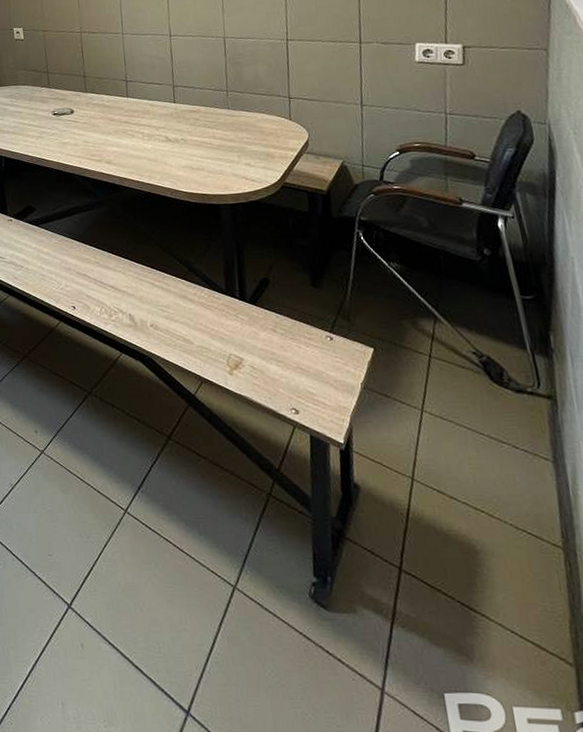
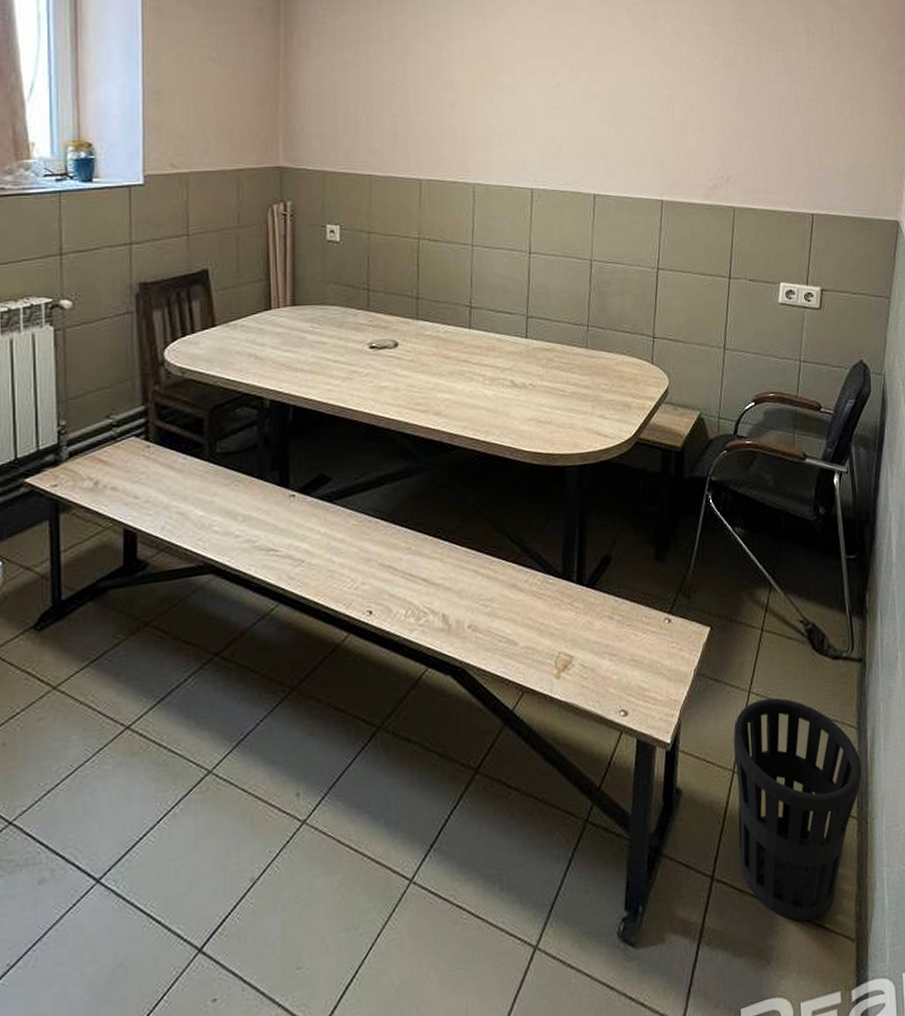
wastebasket: none [409,419,564,634] -> present [733,698,862,922]

